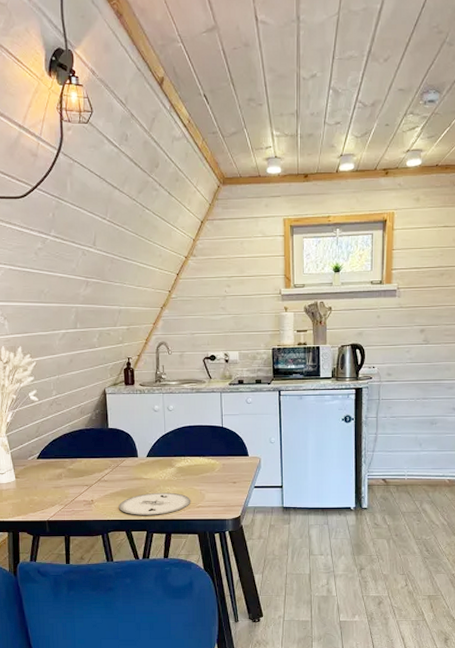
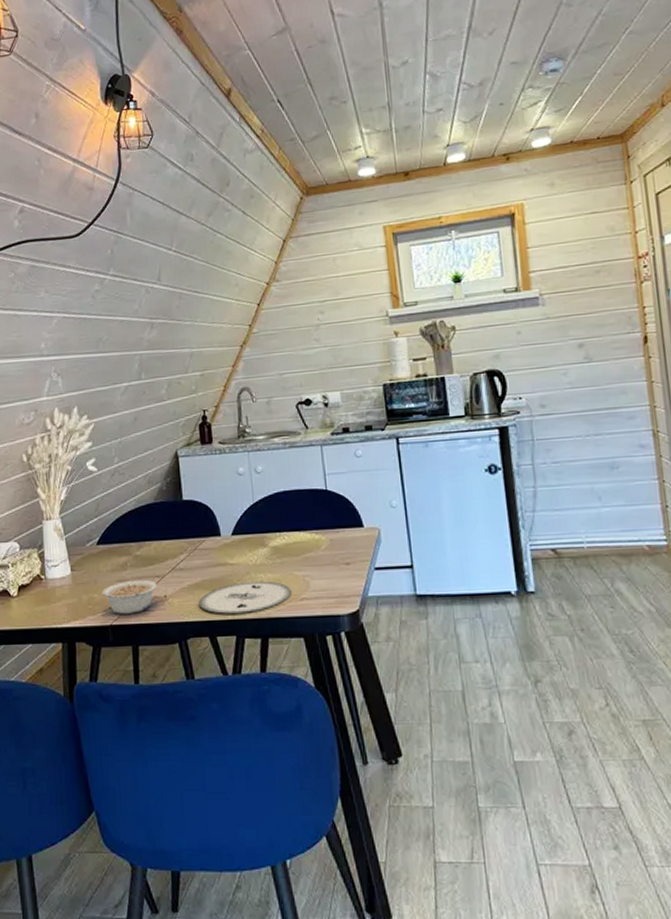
legume: none [41,487,86,512] -> present [102,579,158,614]

